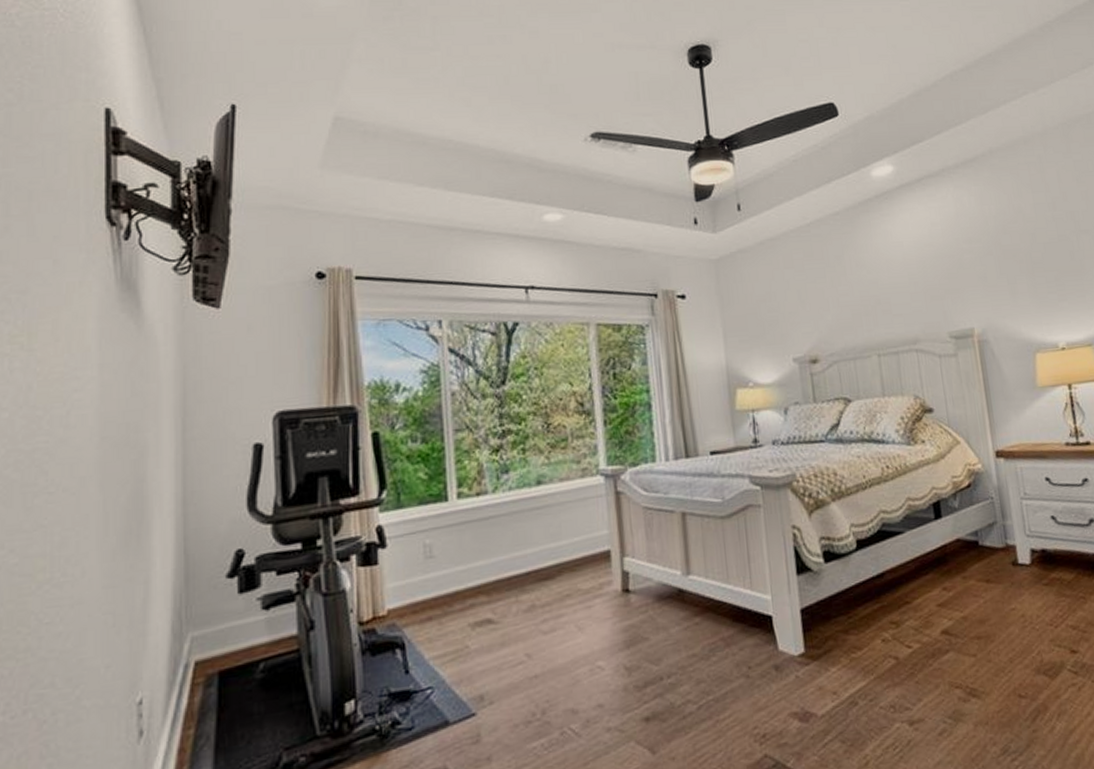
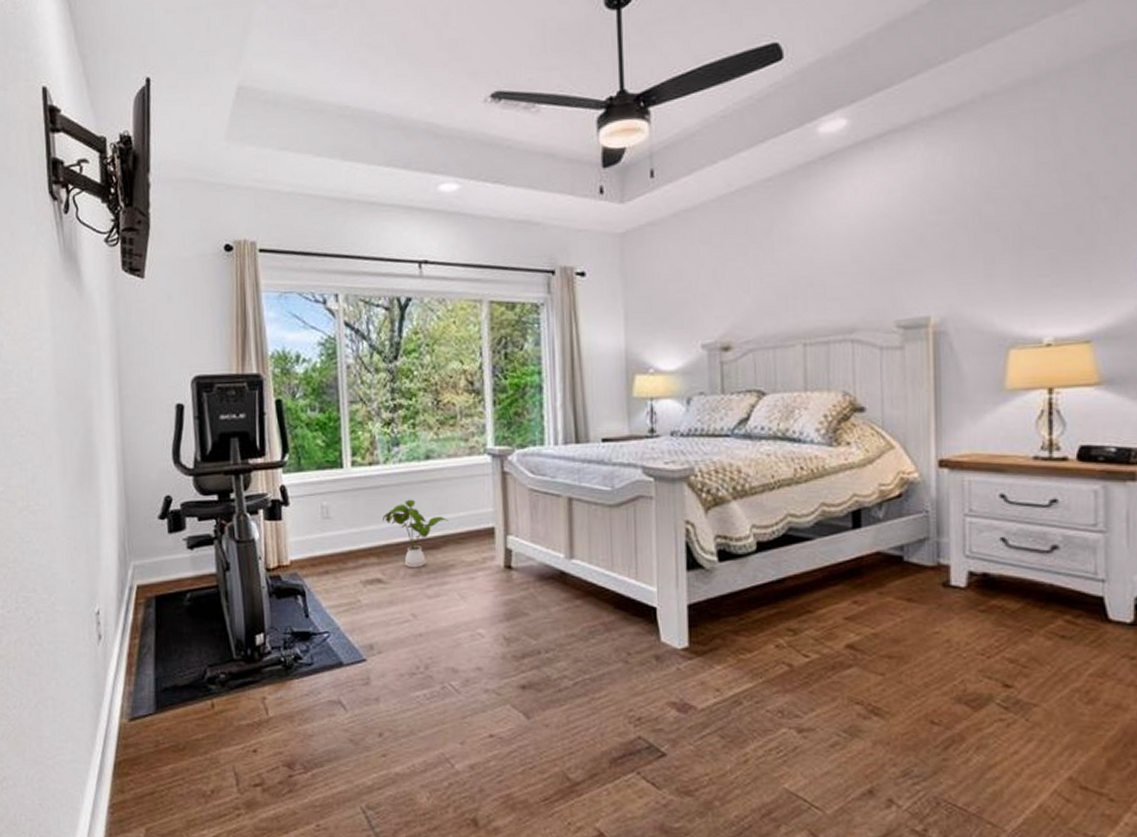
house plant: none [492,528,563,604] -> present [383,499,449,568]

